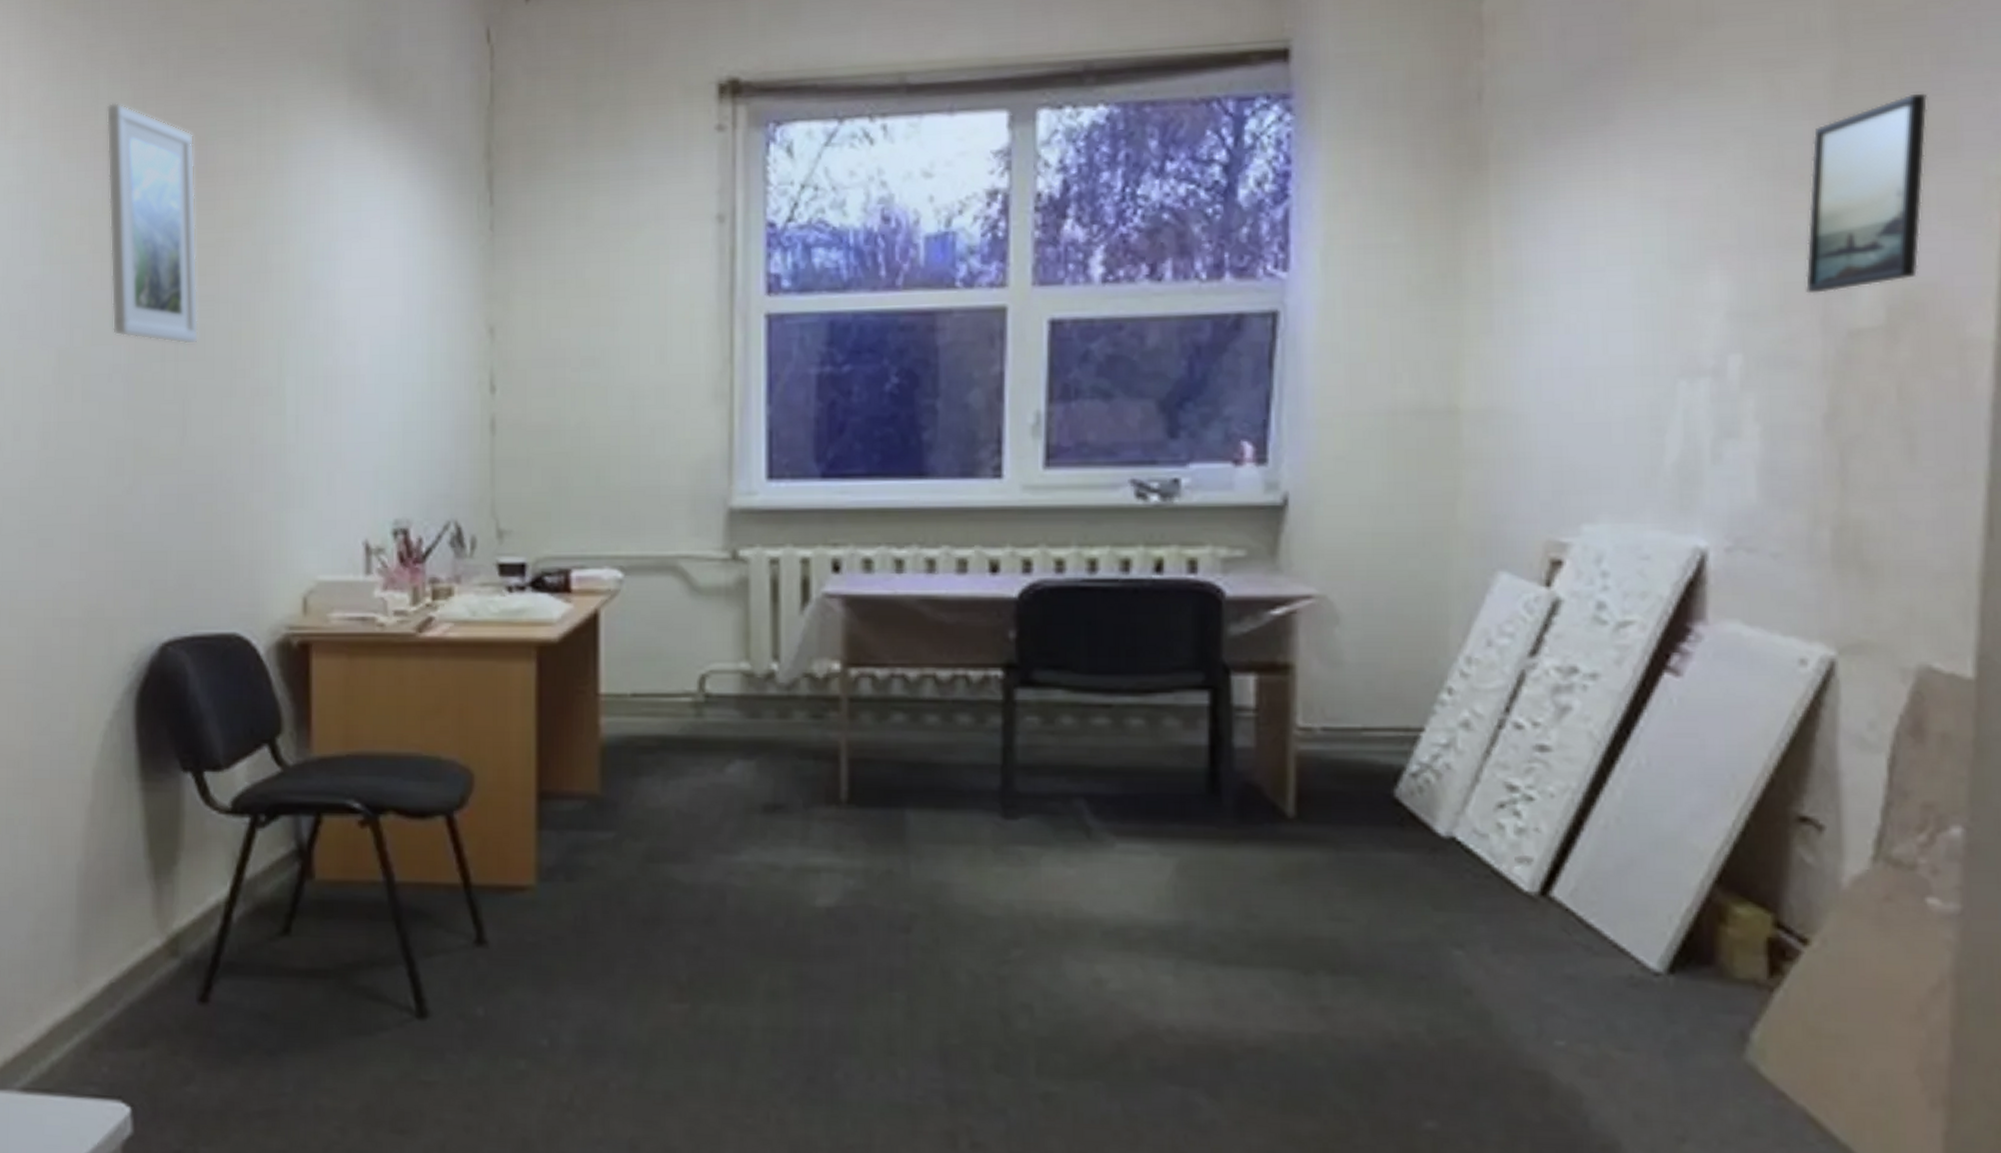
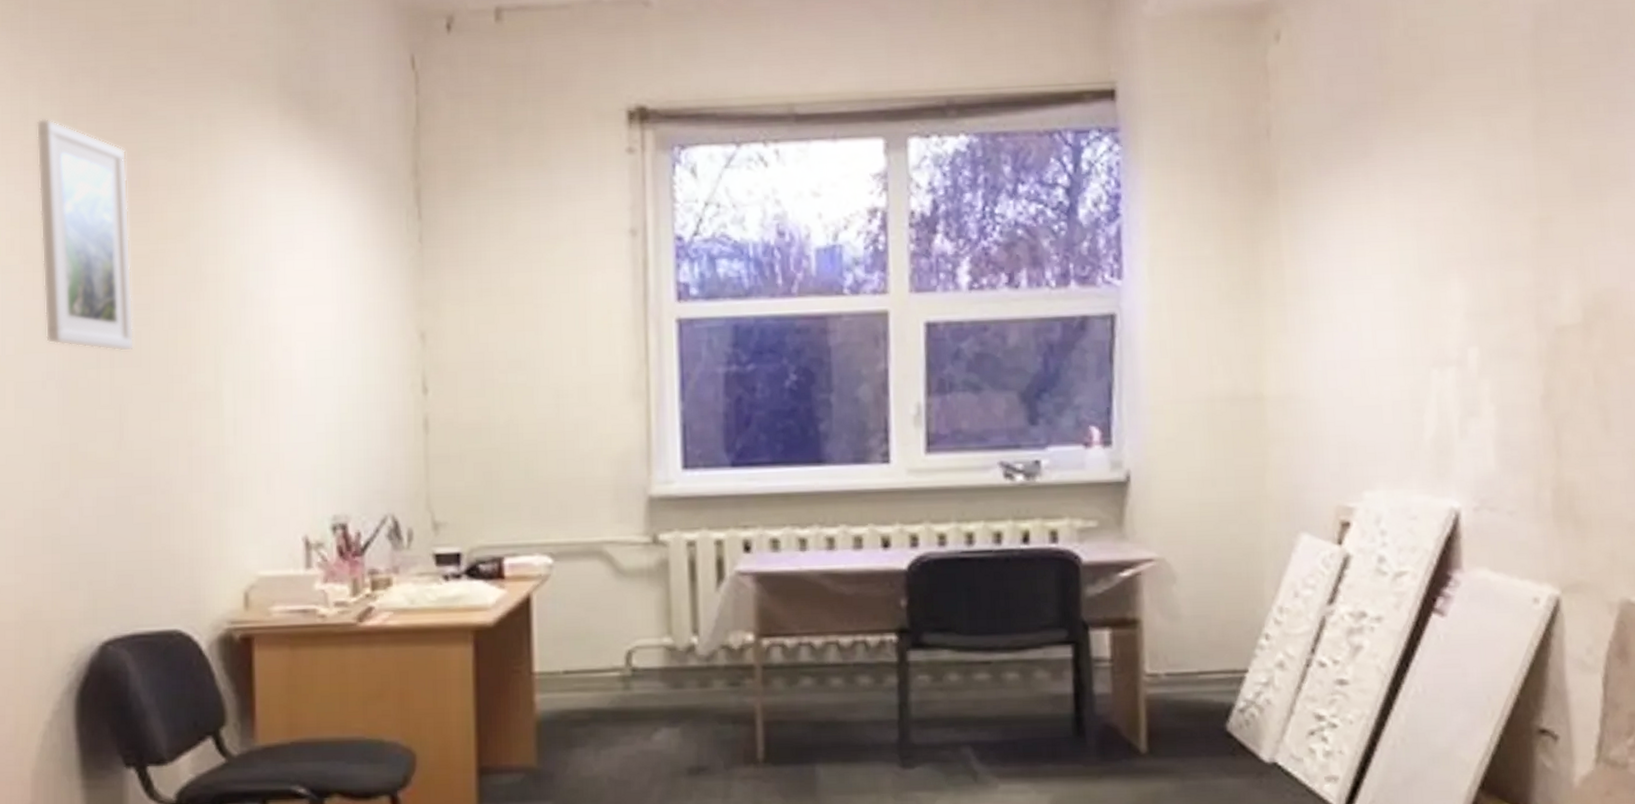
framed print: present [1805,93,1928,294] -> none [1522,135,1604,297]

